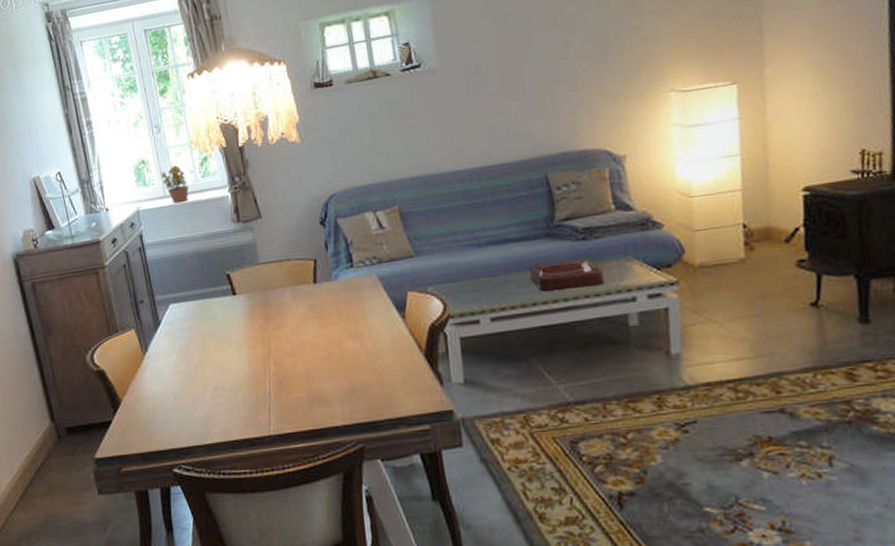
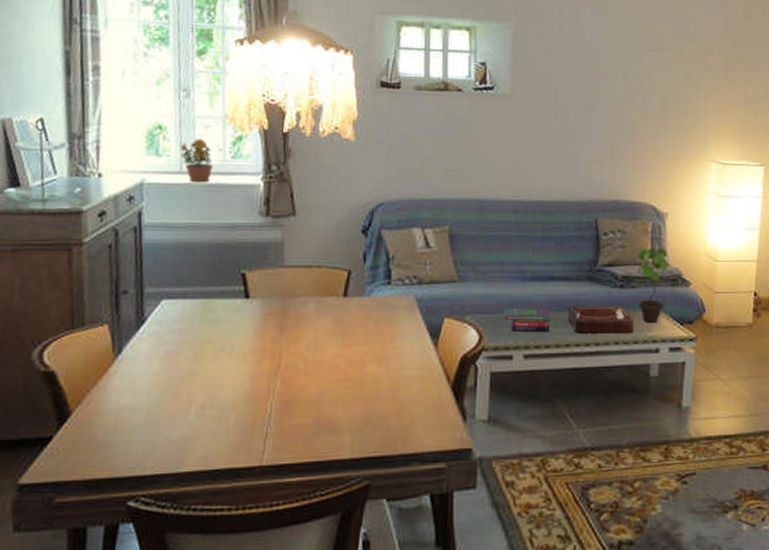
books: none [464,271,514,297] -> present [504,308,552,332]
potted plant: none [597,192,636,272] -> present [638,247,668,323]

